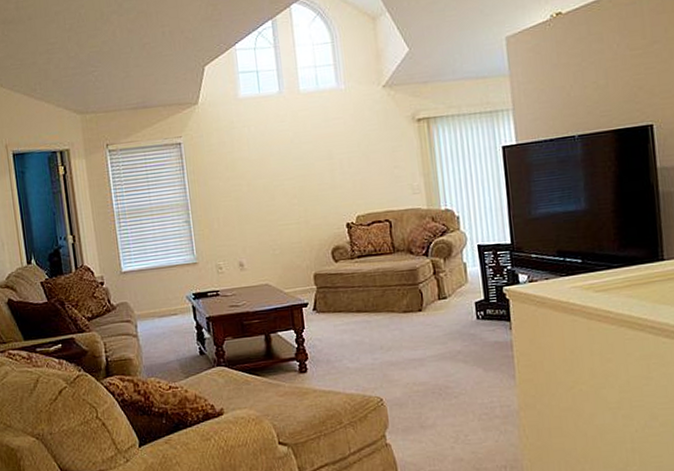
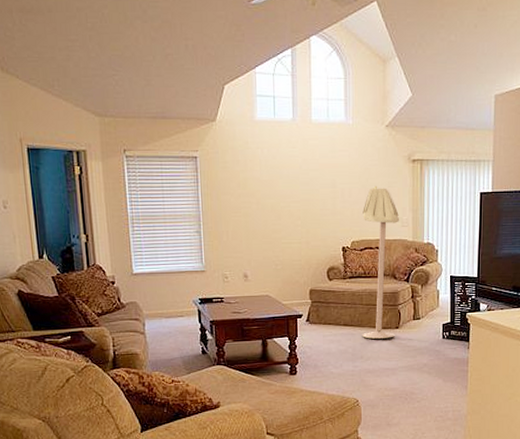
floor lamp: none [365,151,418,326] -> present [362,185,400,339]

